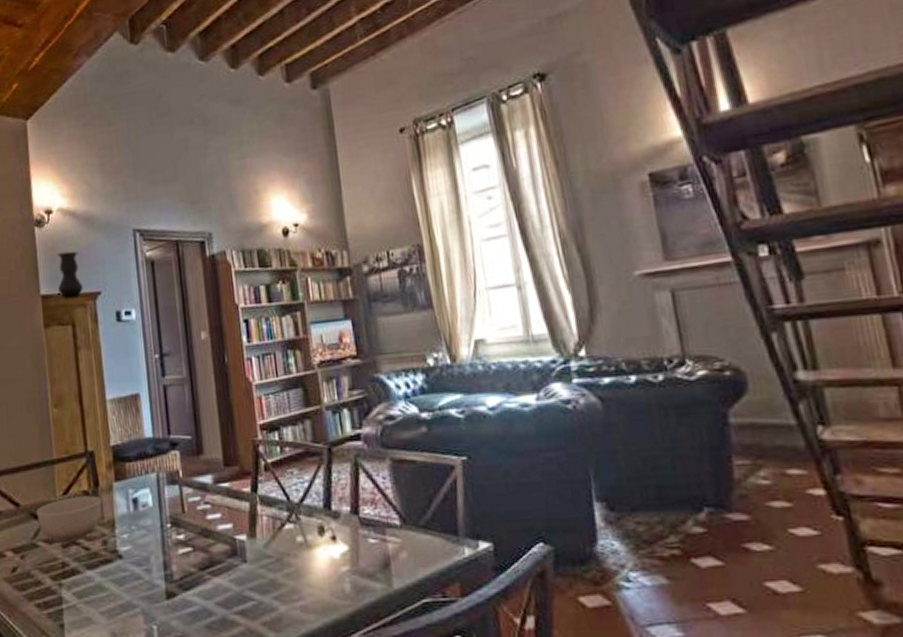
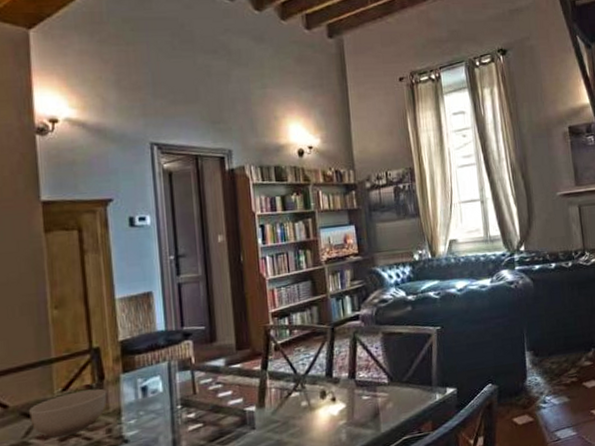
vase: present [57,251,83,300] -> none [62,160,92,206]

